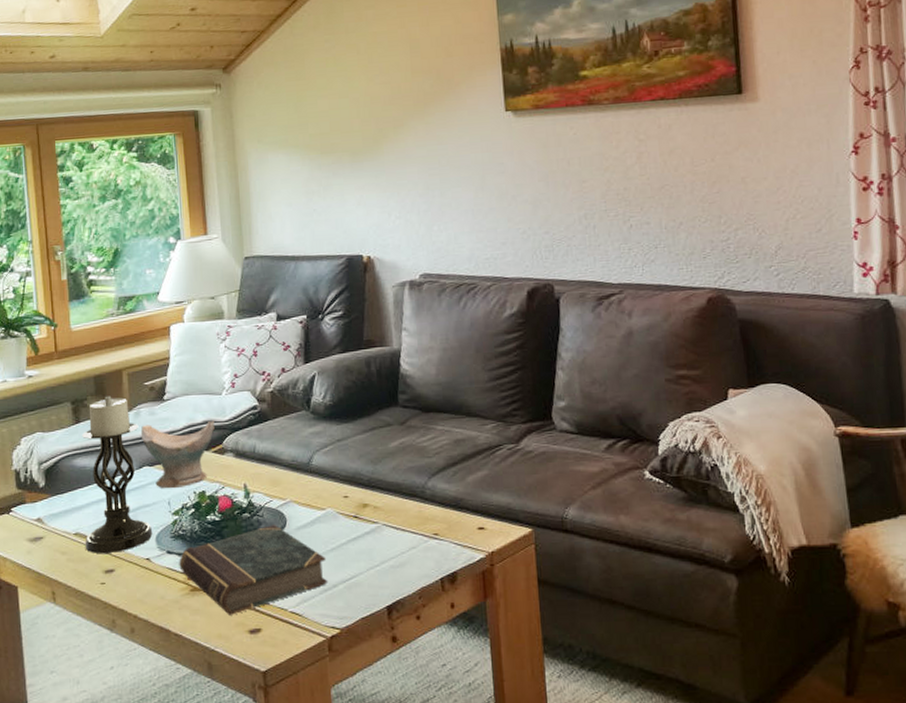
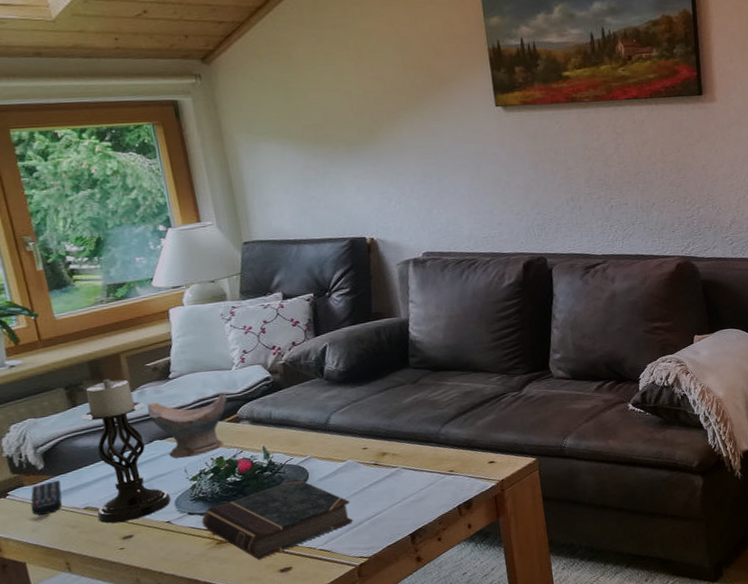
remote control: none [29,500,57,537] -> present [31,480,62,516]

